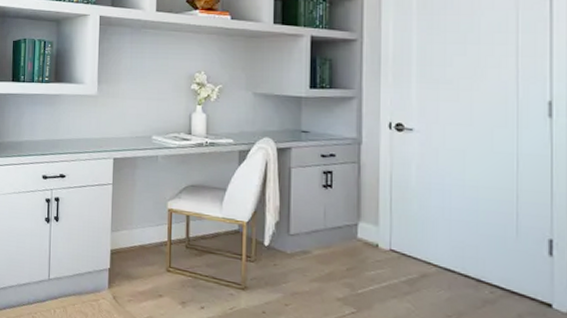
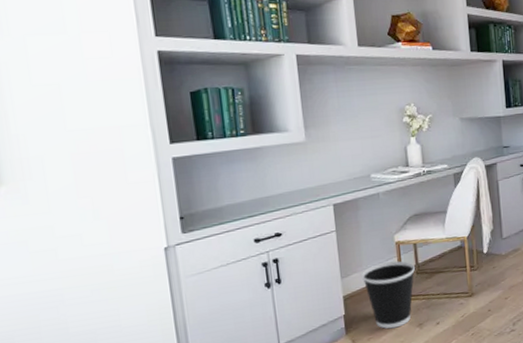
wastebasket: none [131,226,185,298] -> present [362,261,415,329]

